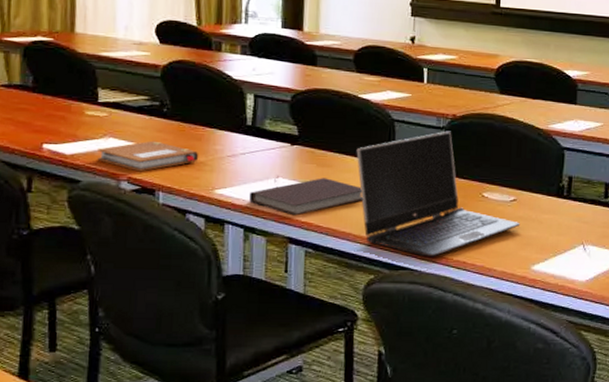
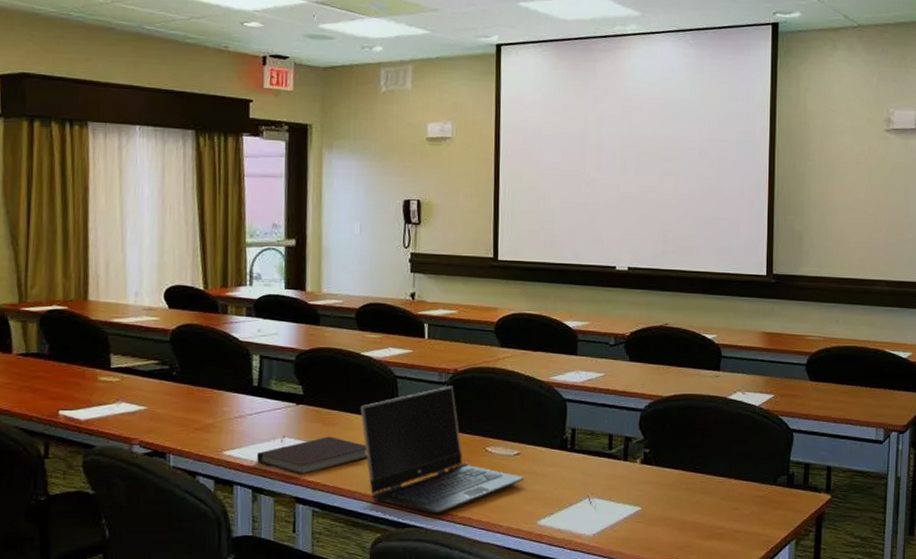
notebook: present [97,140,199,172] -> none [110,404,208,436]

